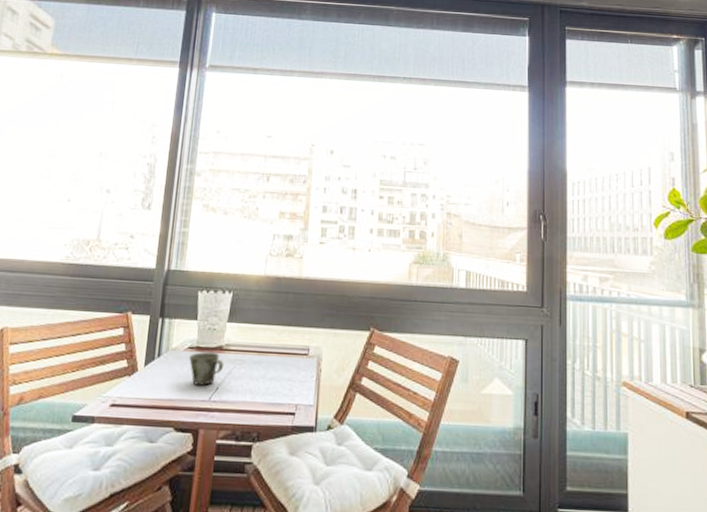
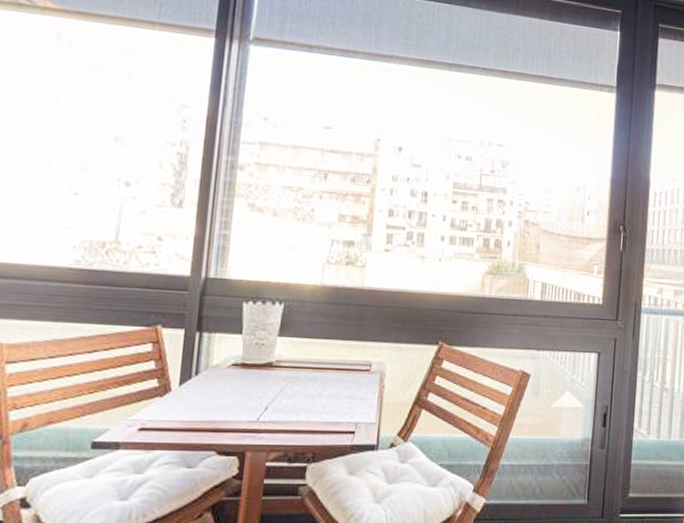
mug: present [189,351,224,386] -> none [233,368,275,405]

